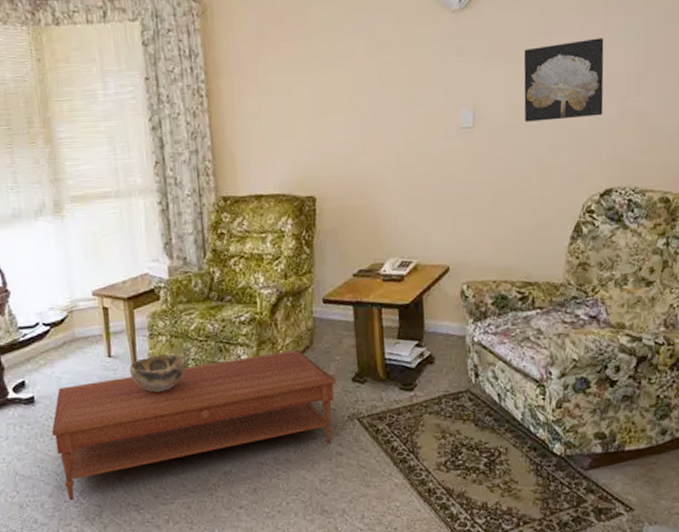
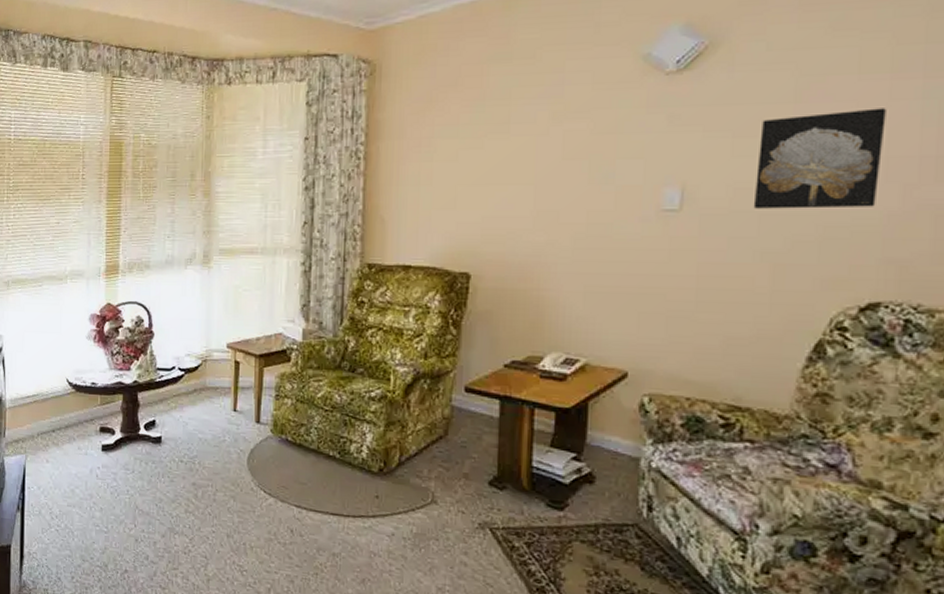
coffee table: present [51,349,335,501] -> none [172,432,469,550]
decorative bowl: present [129,354,186,392] -> none [251,417,308,456]

